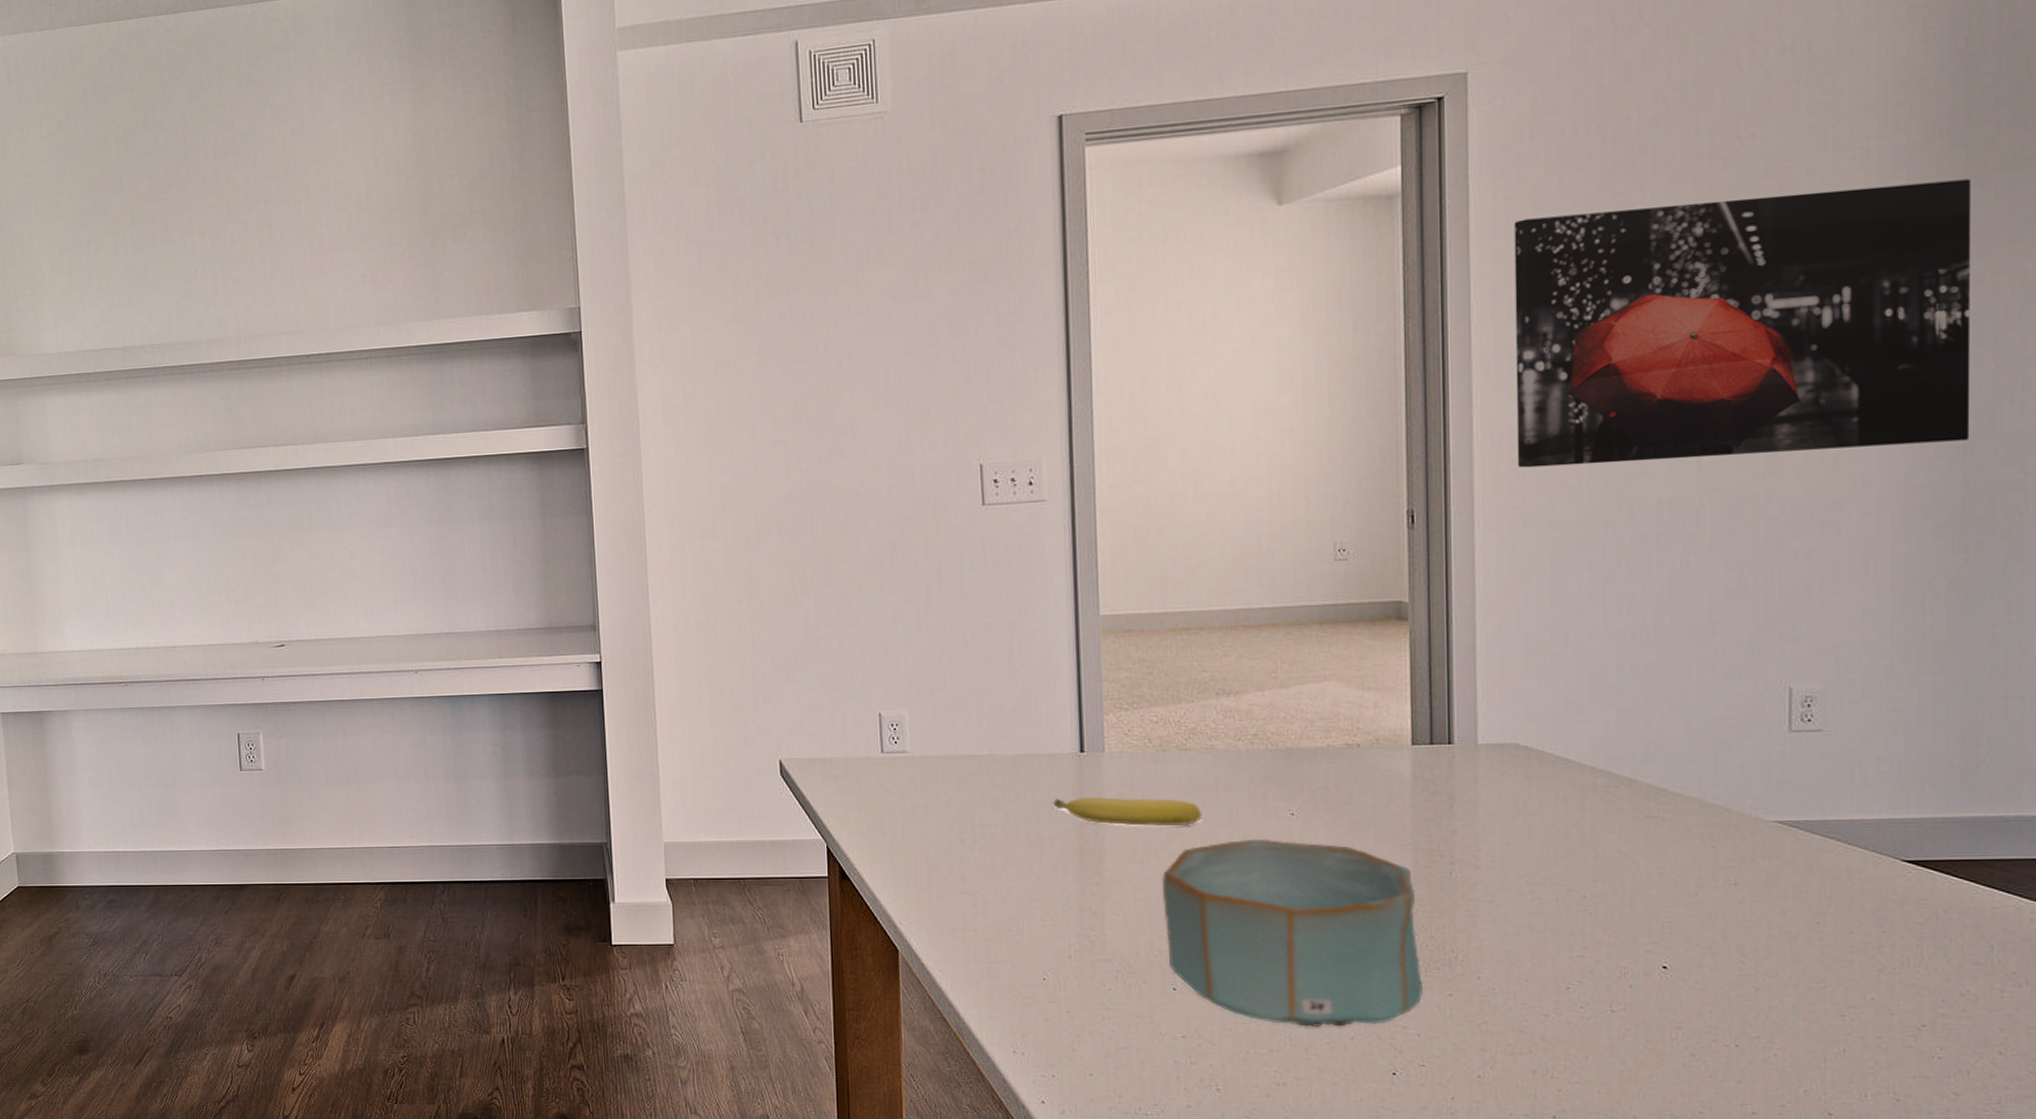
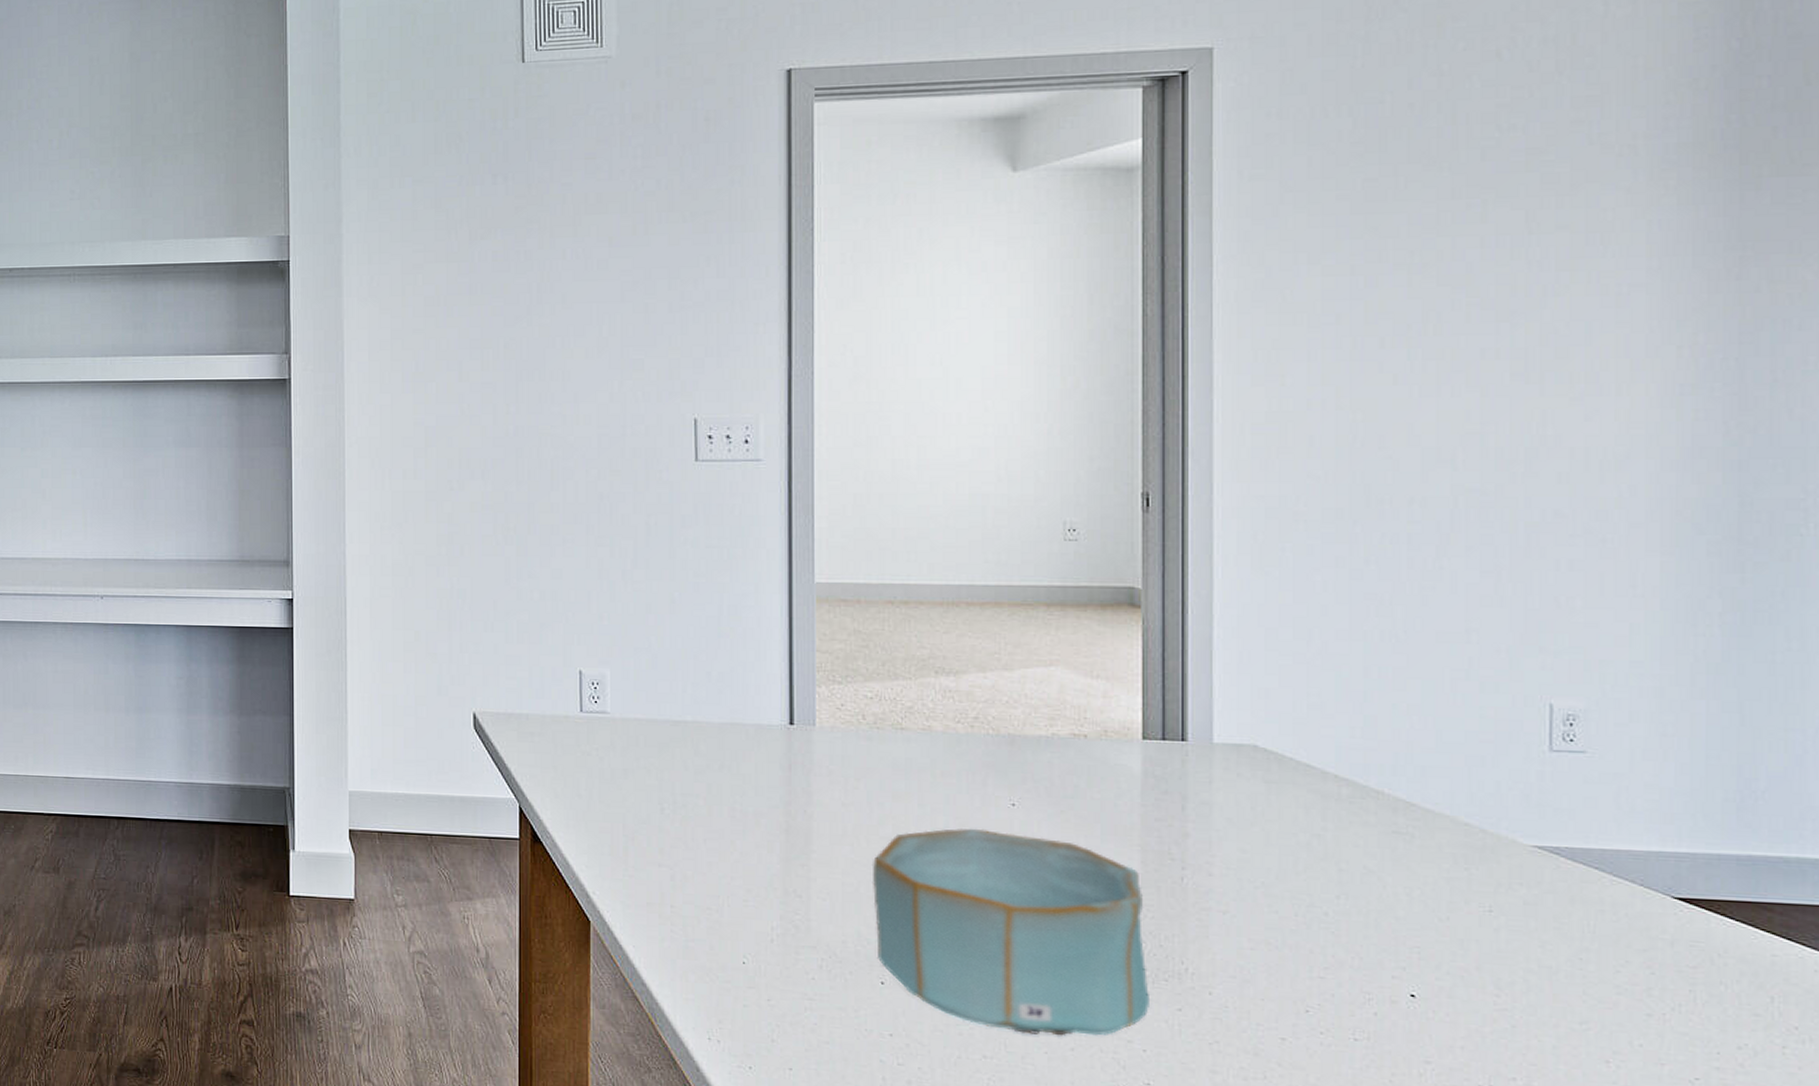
fruit: present [1053,796,1203,827] -> none [759,771,917,810]
wall art: present [1514,179,1972,468] -> none [1259,183,1747,456]

